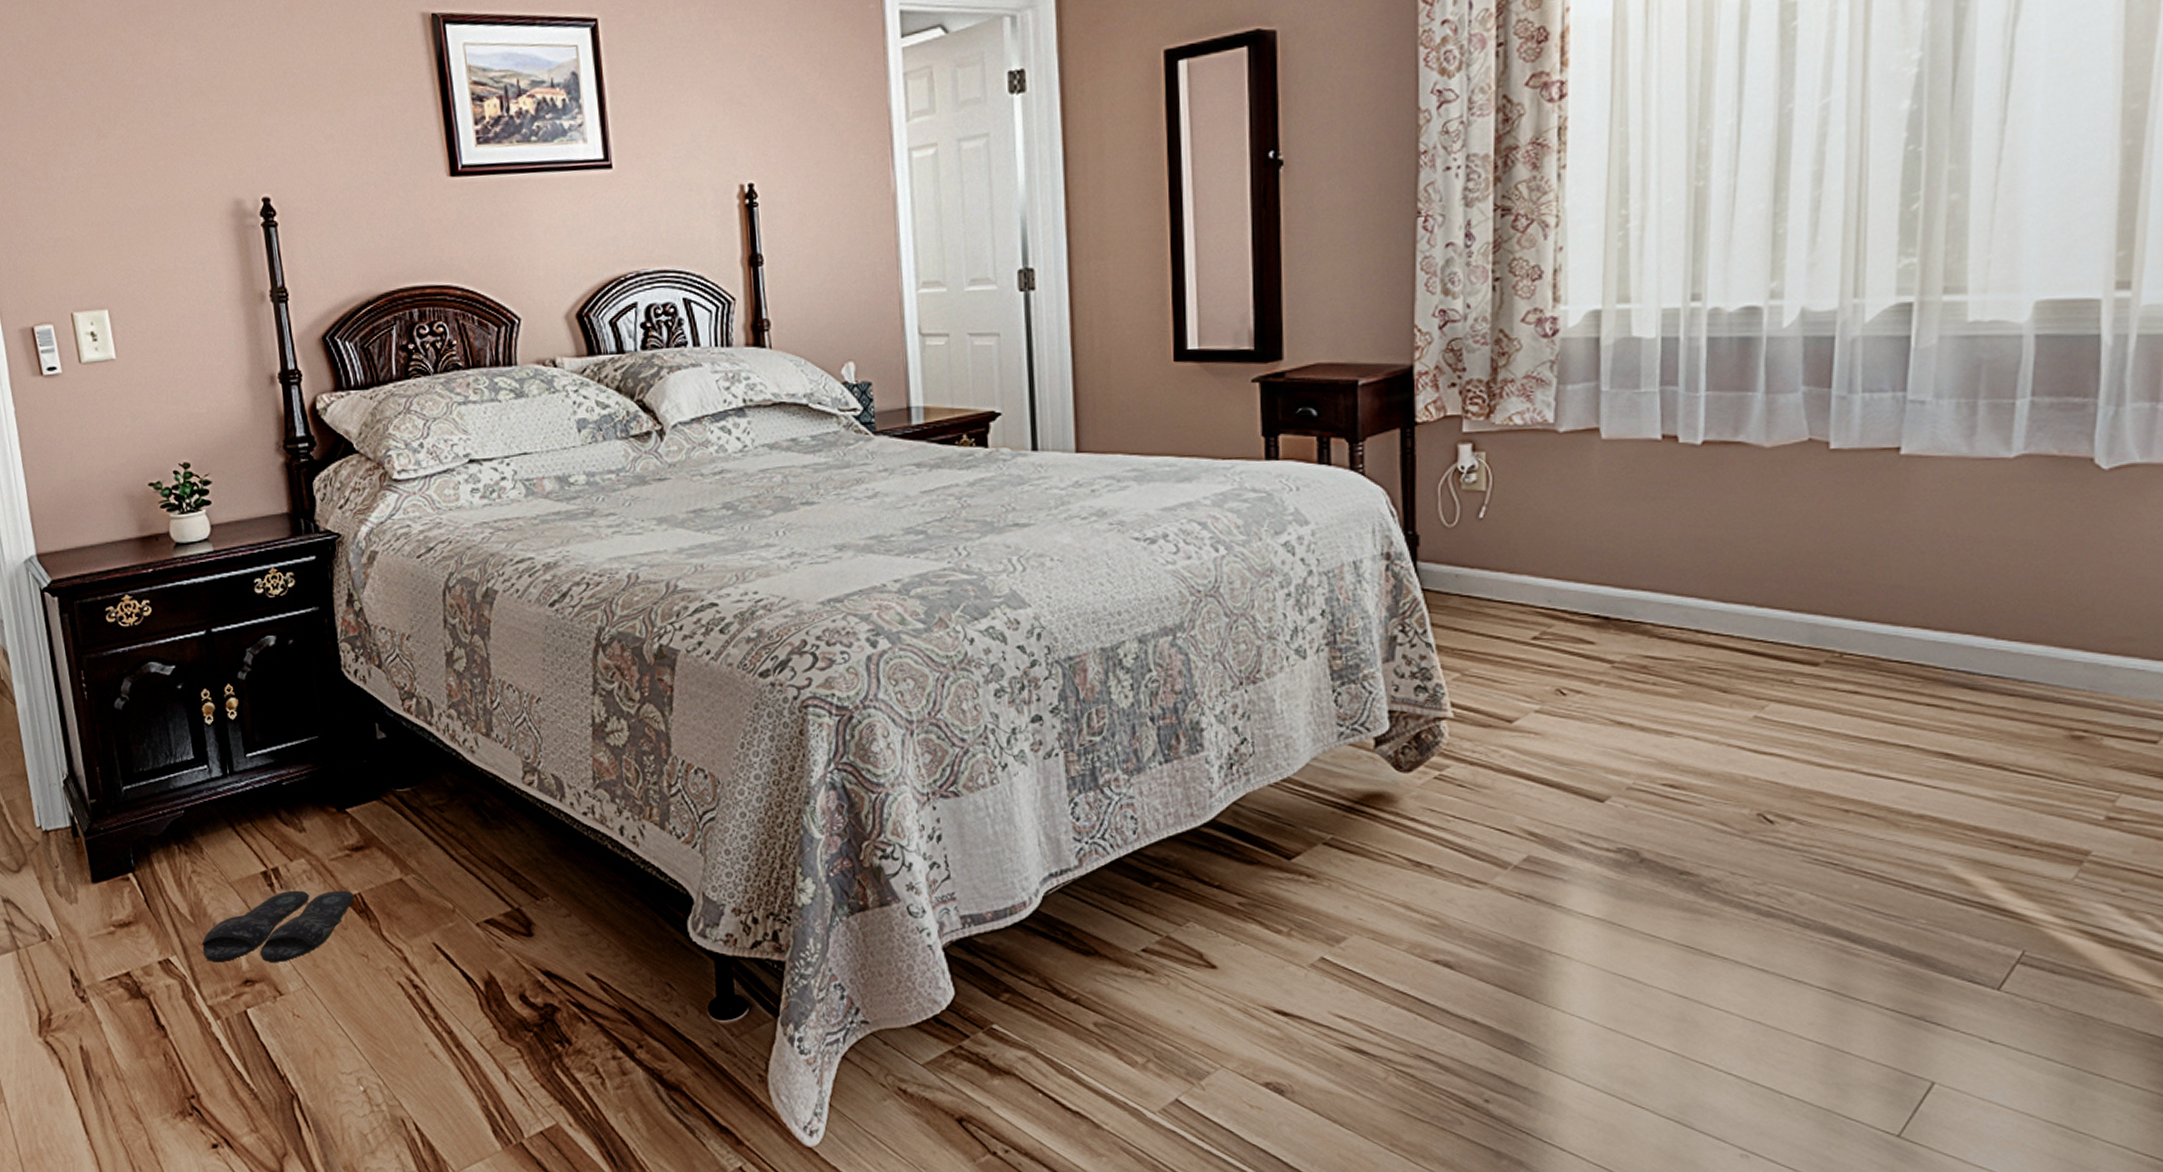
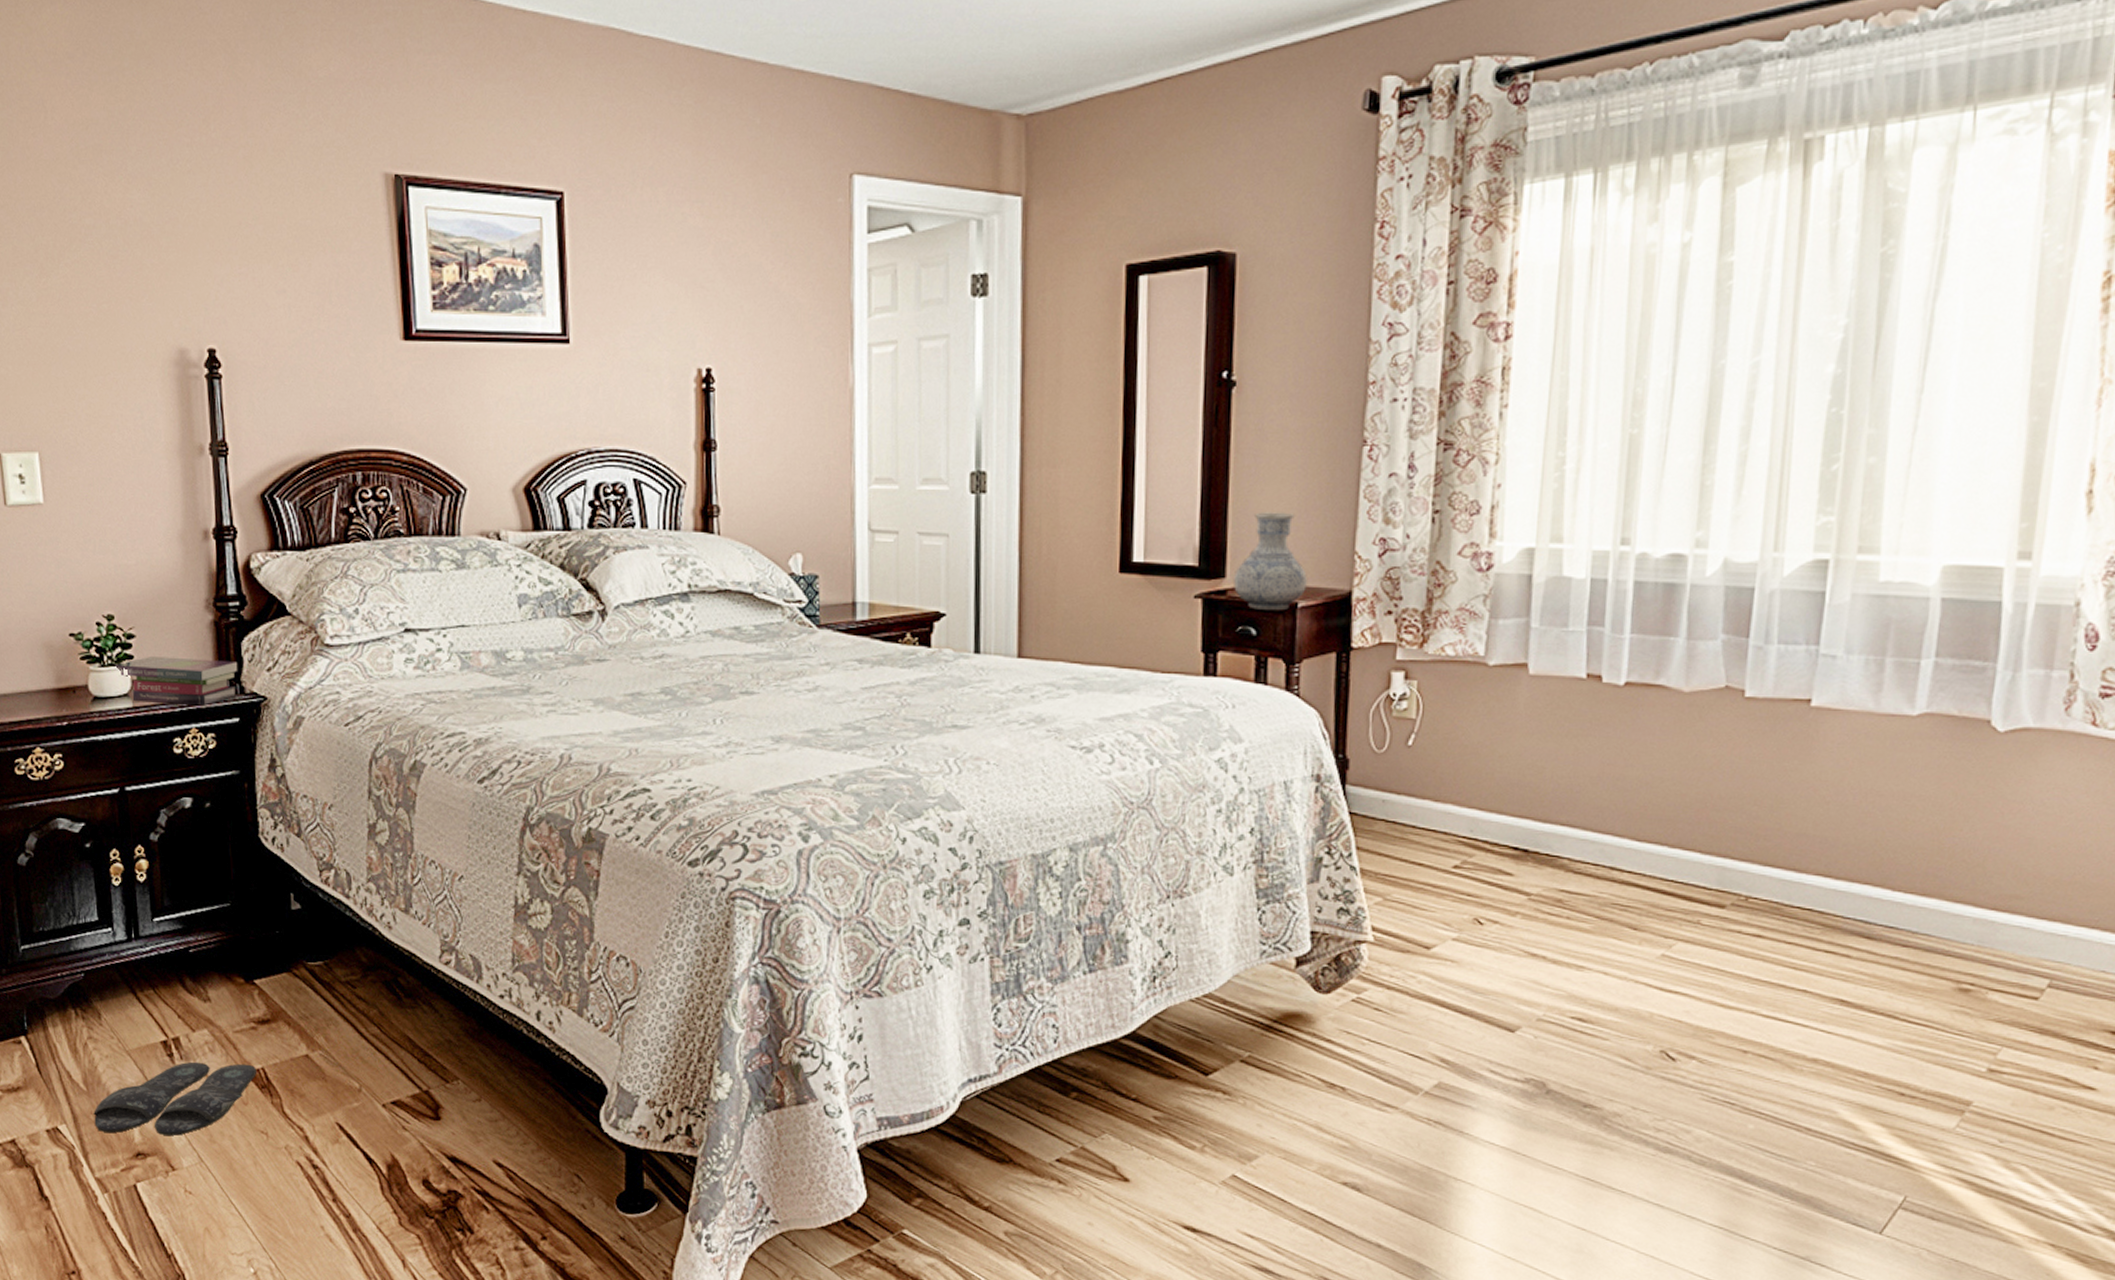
books: none [192,500,311,547] -> present [114,655,238,706]
vase: none [1290,289,1368,391] -> present [1232,512,1309,611]

